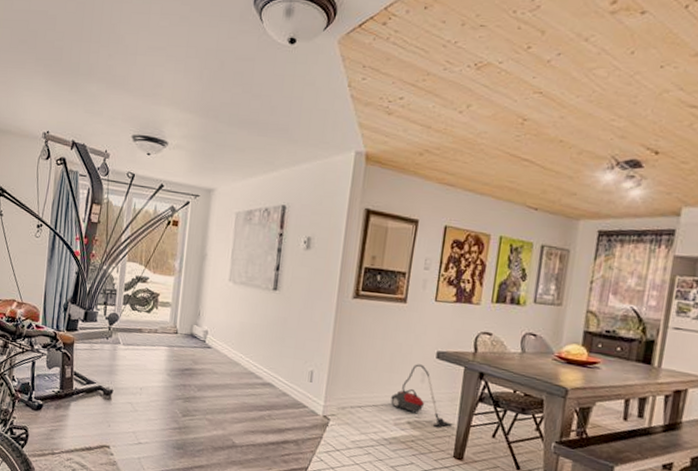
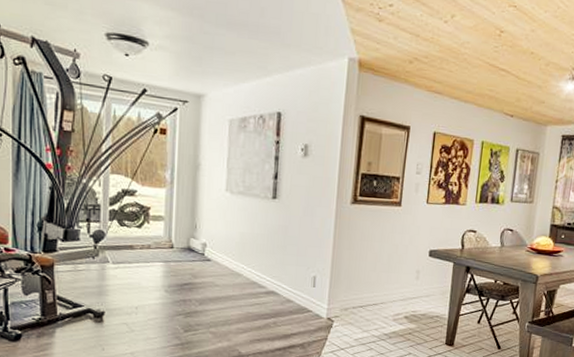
vacuum cleaner: present [390,364,452,428] -> none [389,263,444,320]

